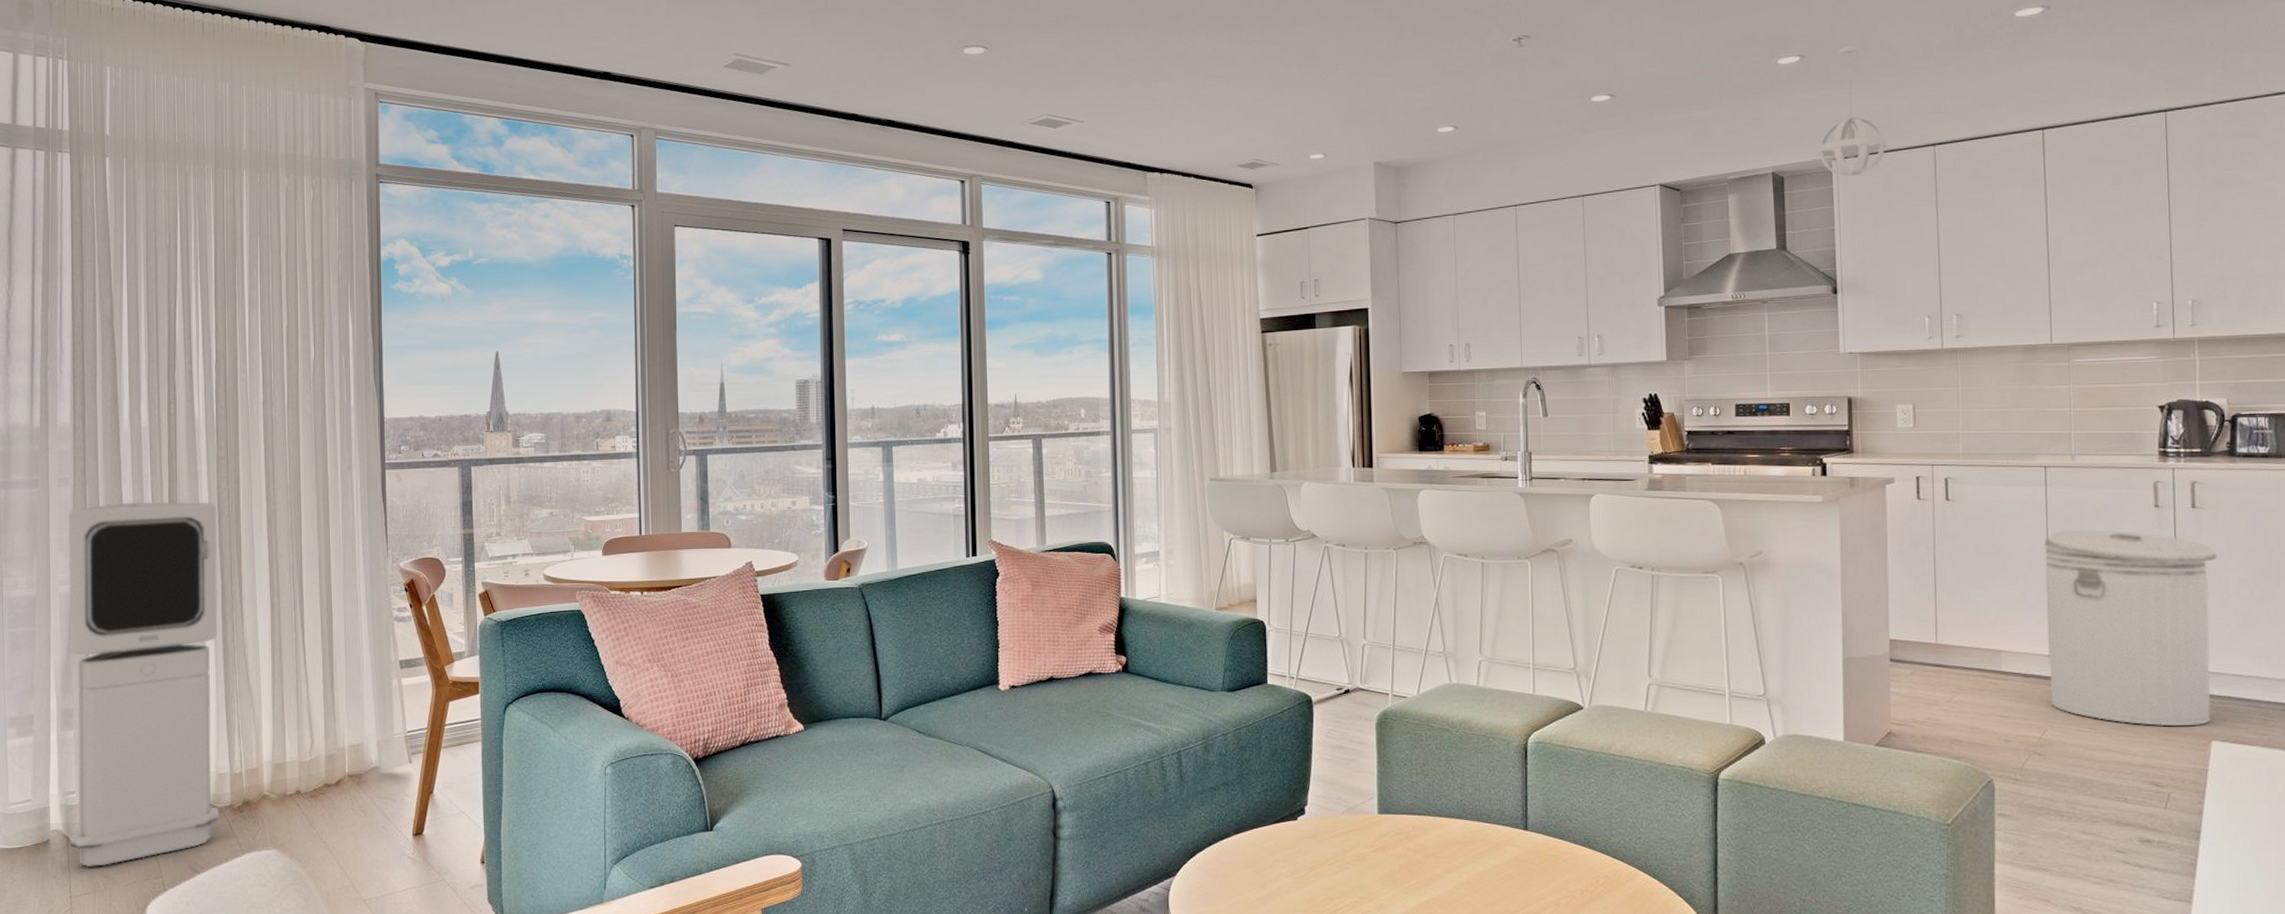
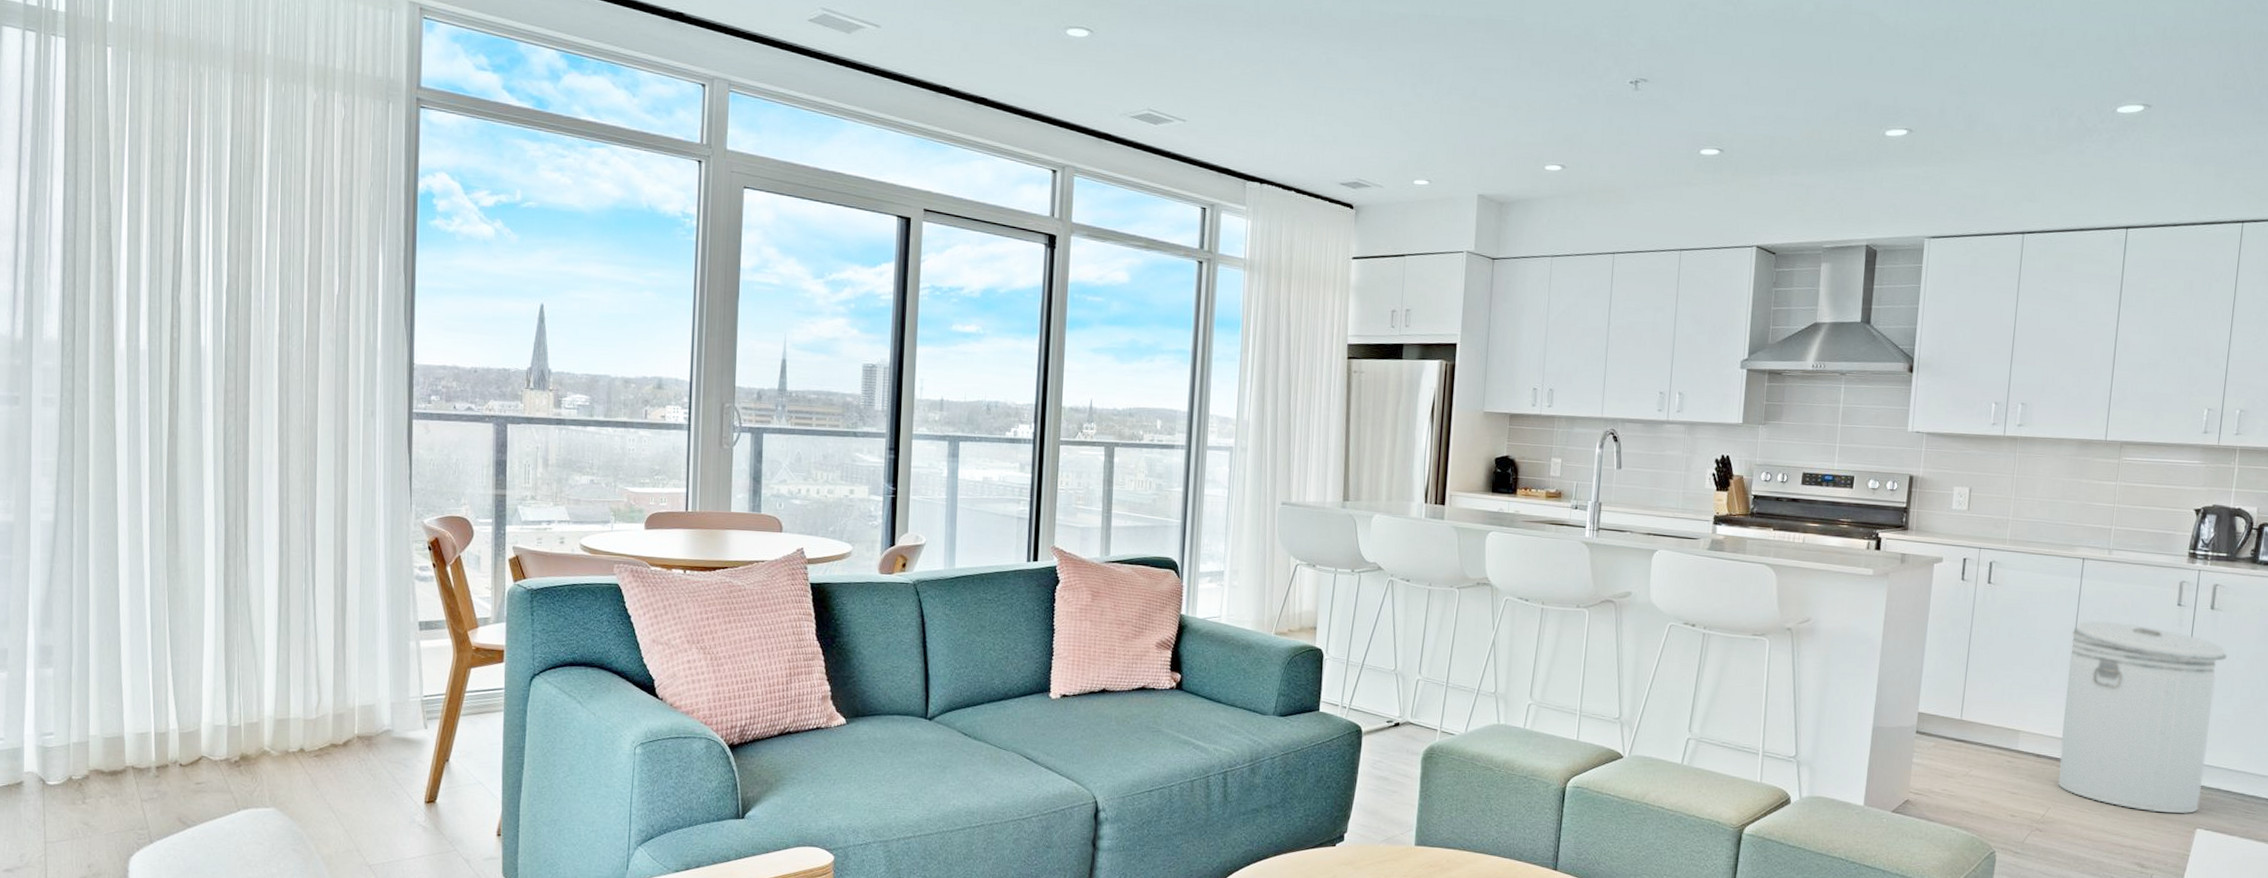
air purifier: present [67,501,220,868] -> none [47,430,222,813]
pendant light: present [1817,45,1887,177] -> none [1912,124,1980,257]

